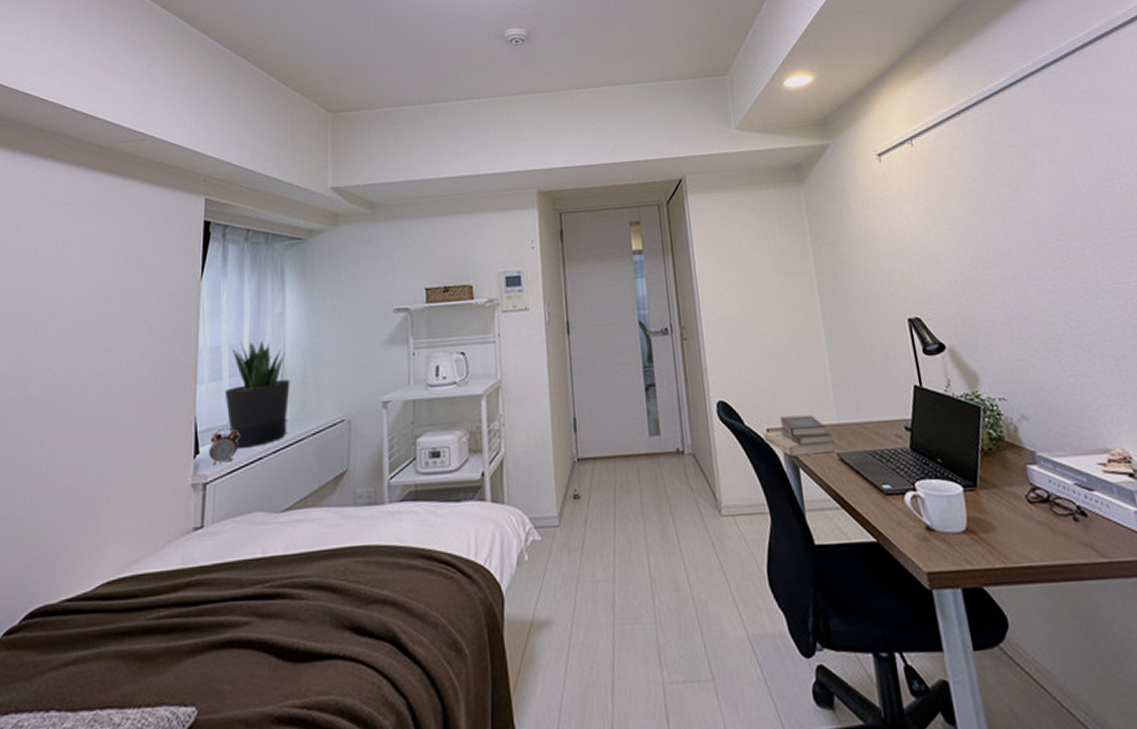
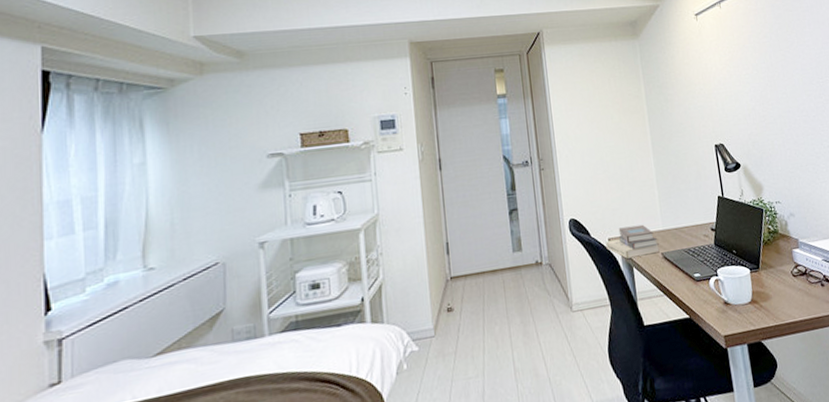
alarm clock: present [209,427,239,465] -> none [63,280,99,320]
planter: present [224,339,290,448] -> none [78,191,156,300]

